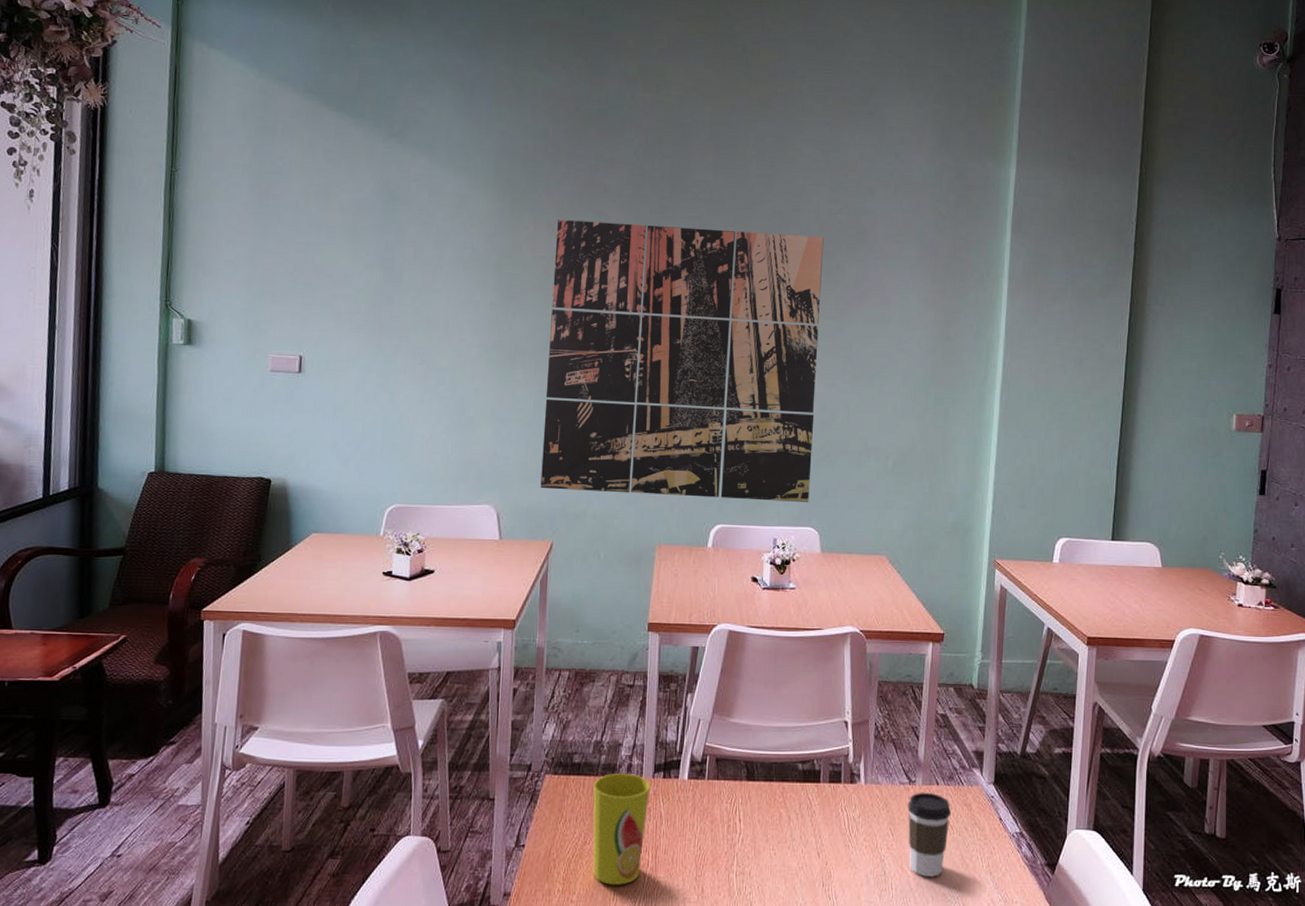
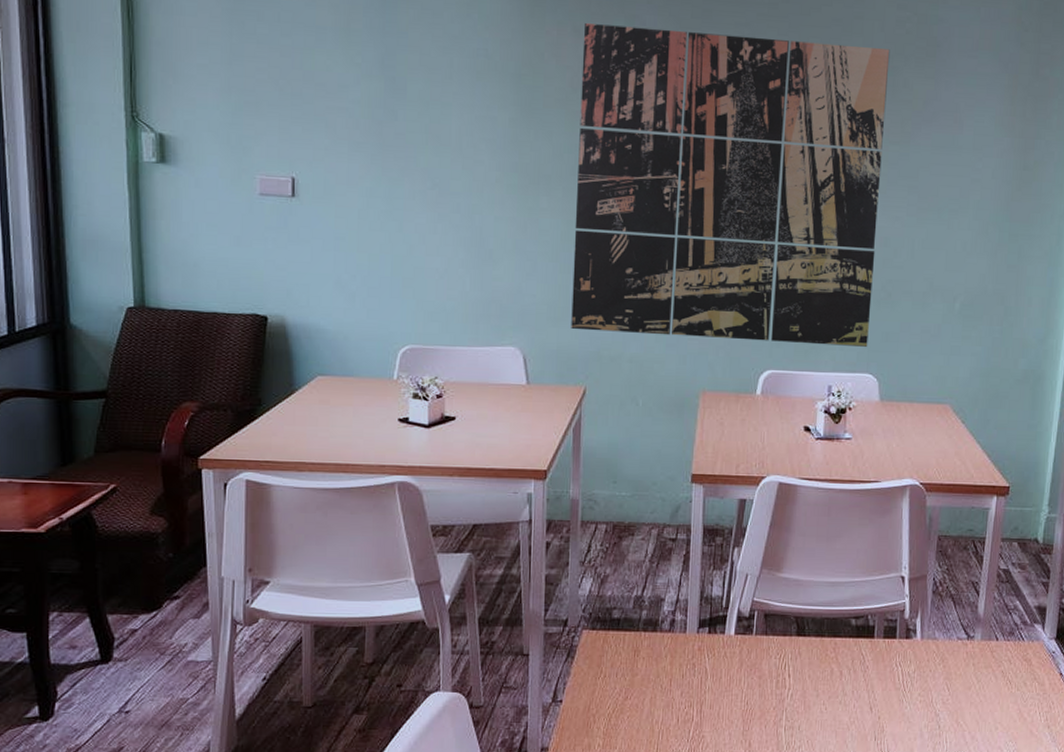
cup: present [593,773,650,885] -> none [633,628,694,739]
coffee cup: present [907,792,951,877] -> none [964,647,1010,731]

